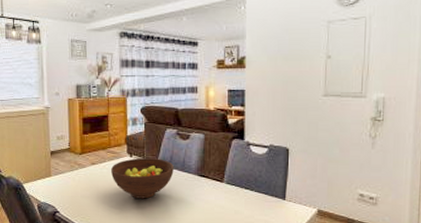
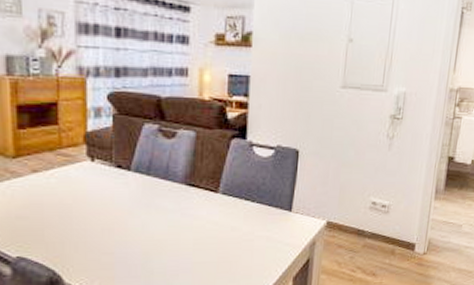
fruit bowl: present [111,158,174,199] -> none [63,163,154,217]

